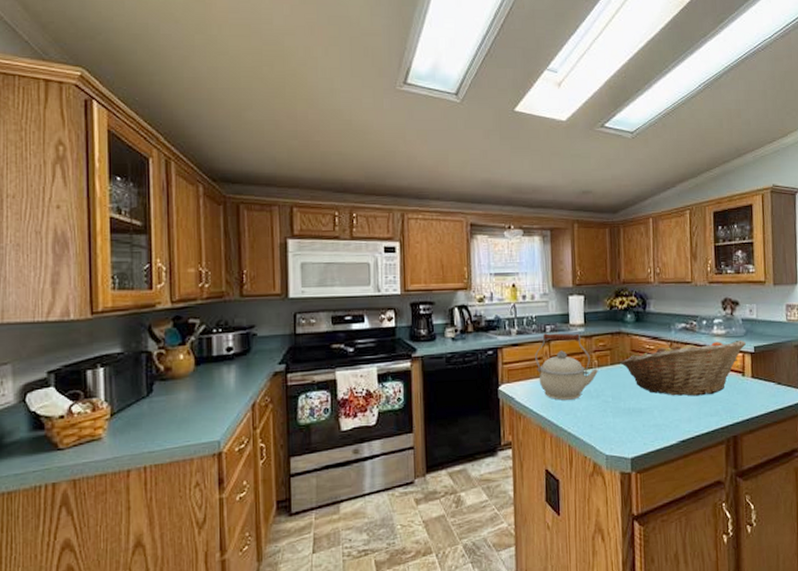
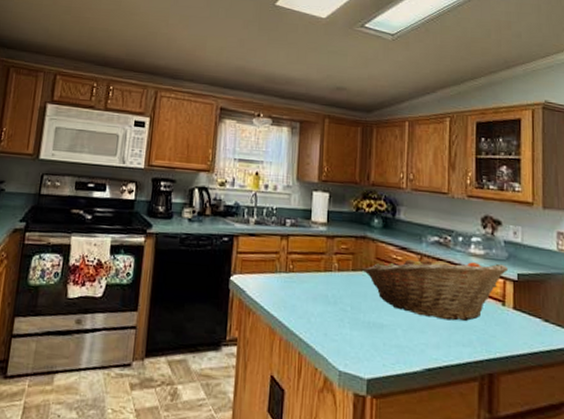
kettle: present [535,333,599,401] -> none [271,227,339,303]

